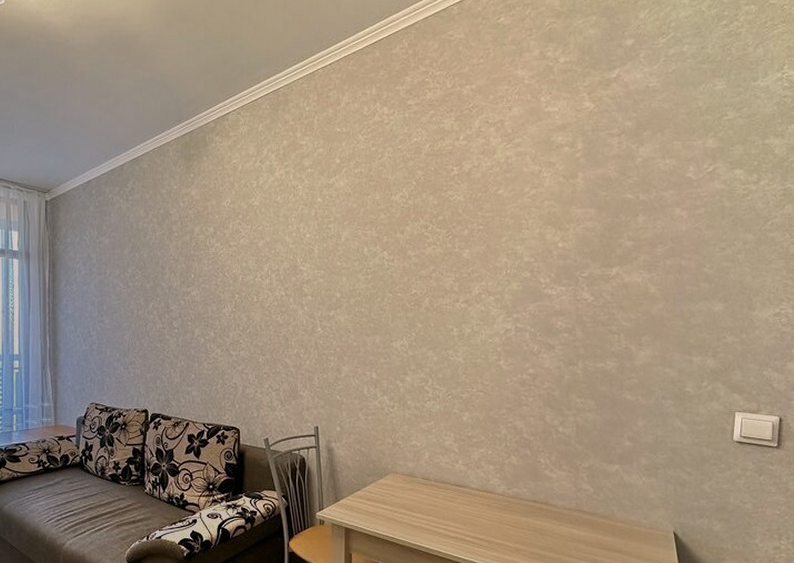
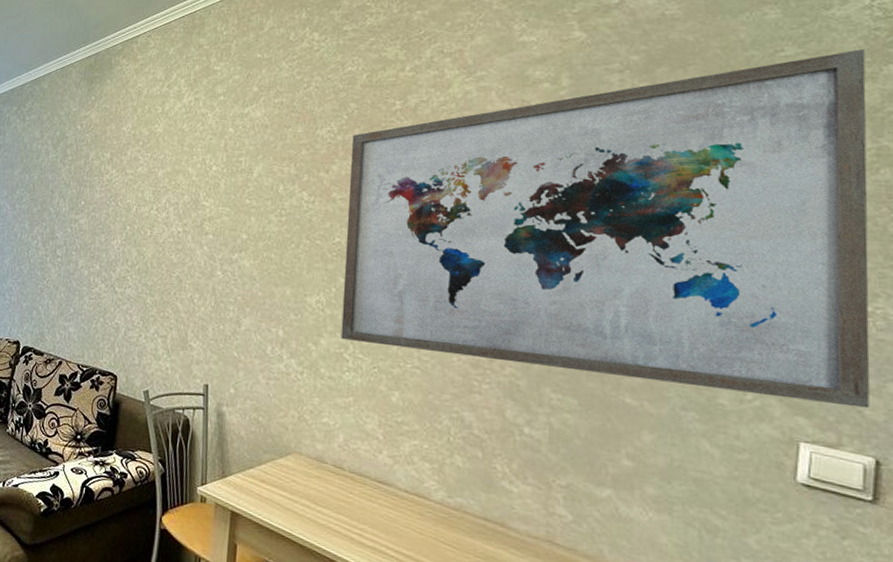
wall art: none [420,113,778,382] -> present [340,49,870,409]

